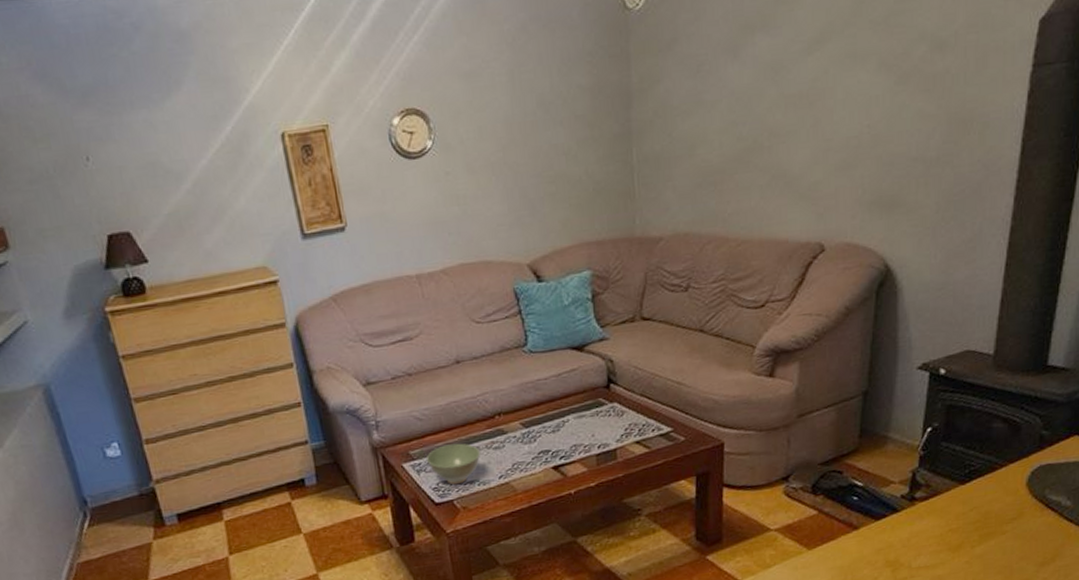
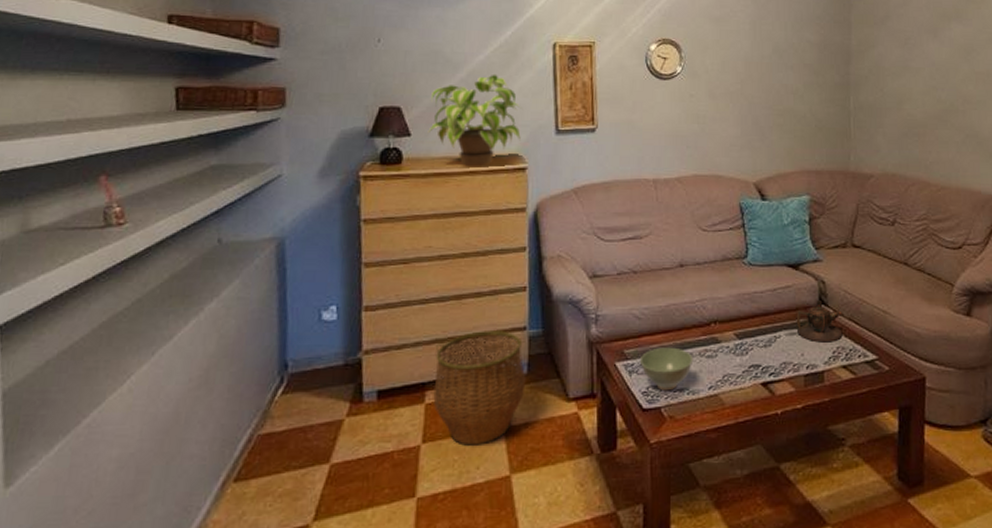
plant: none [159,179,266,287] -> present [427,74,521,166]
basket: none [223,447,317,553] -> present [433,331,526,446]
teapot: none [584,380,635,422] -> present [796,300,843,343]

